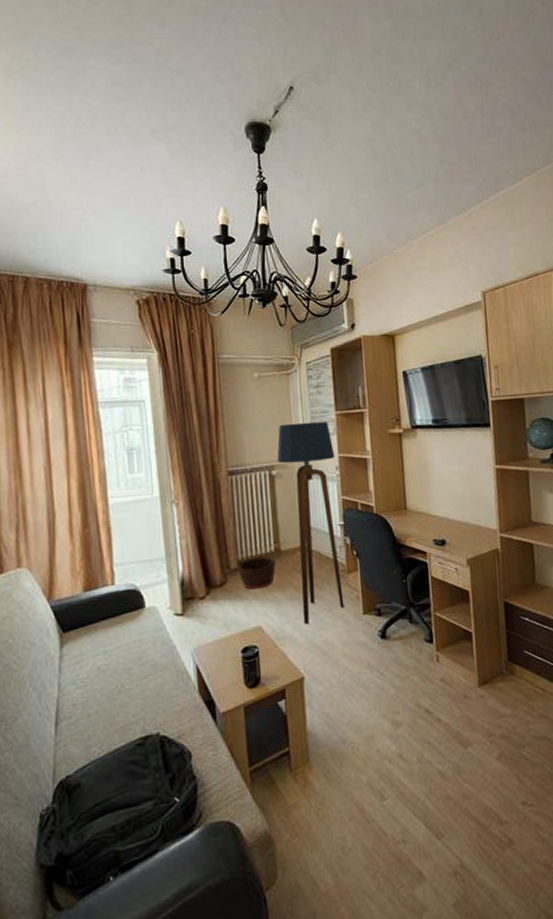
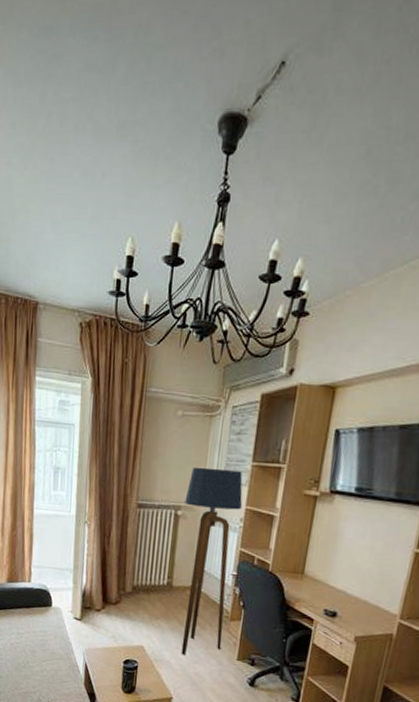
basket: present [237,556,277,590] -> none [131,586,167,615]

